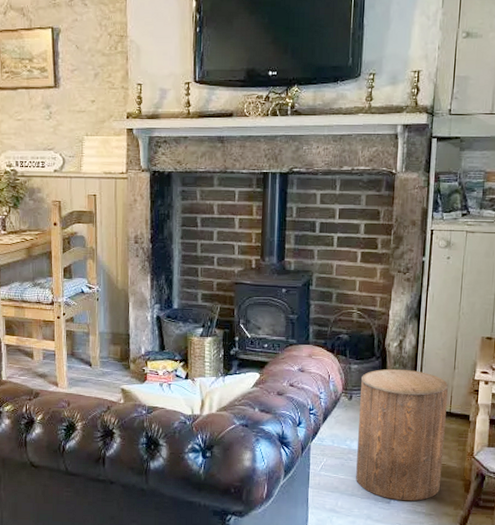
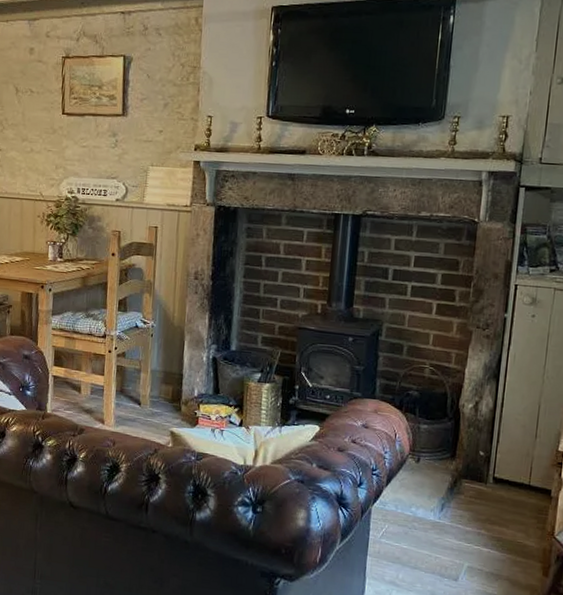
stool: present [356,368,449,501] -> none [420,431,529,581]

